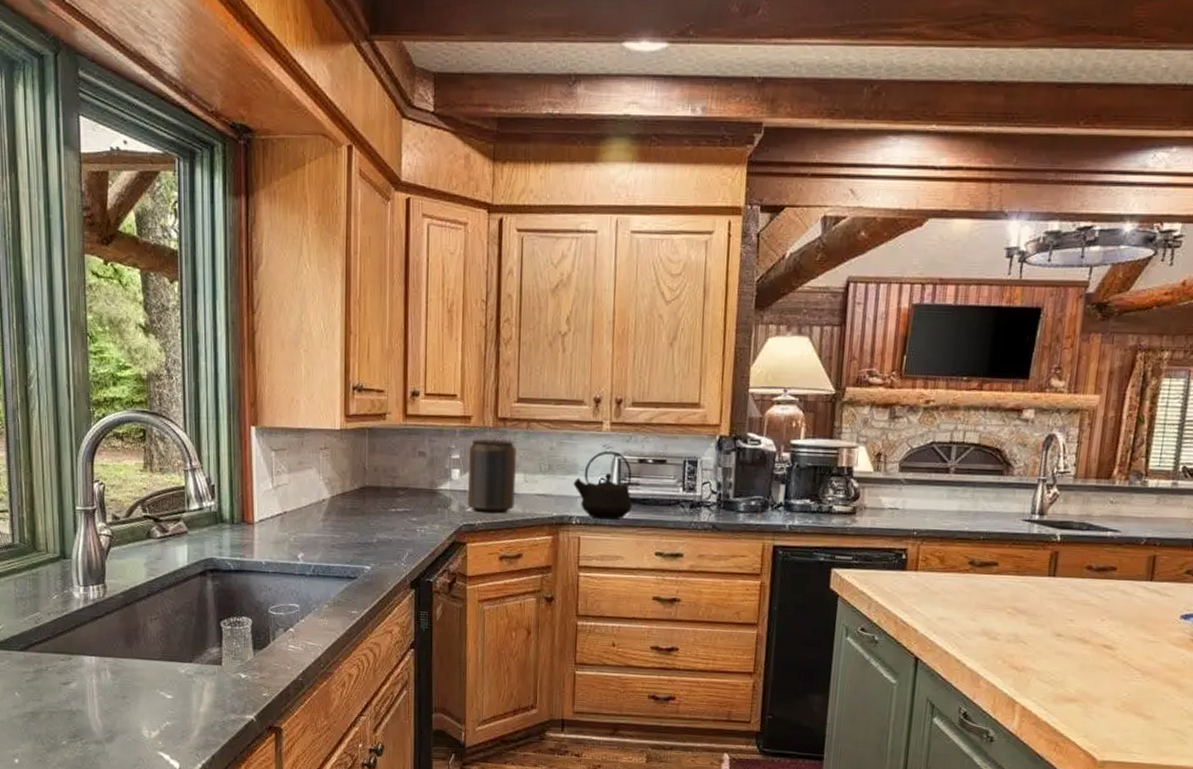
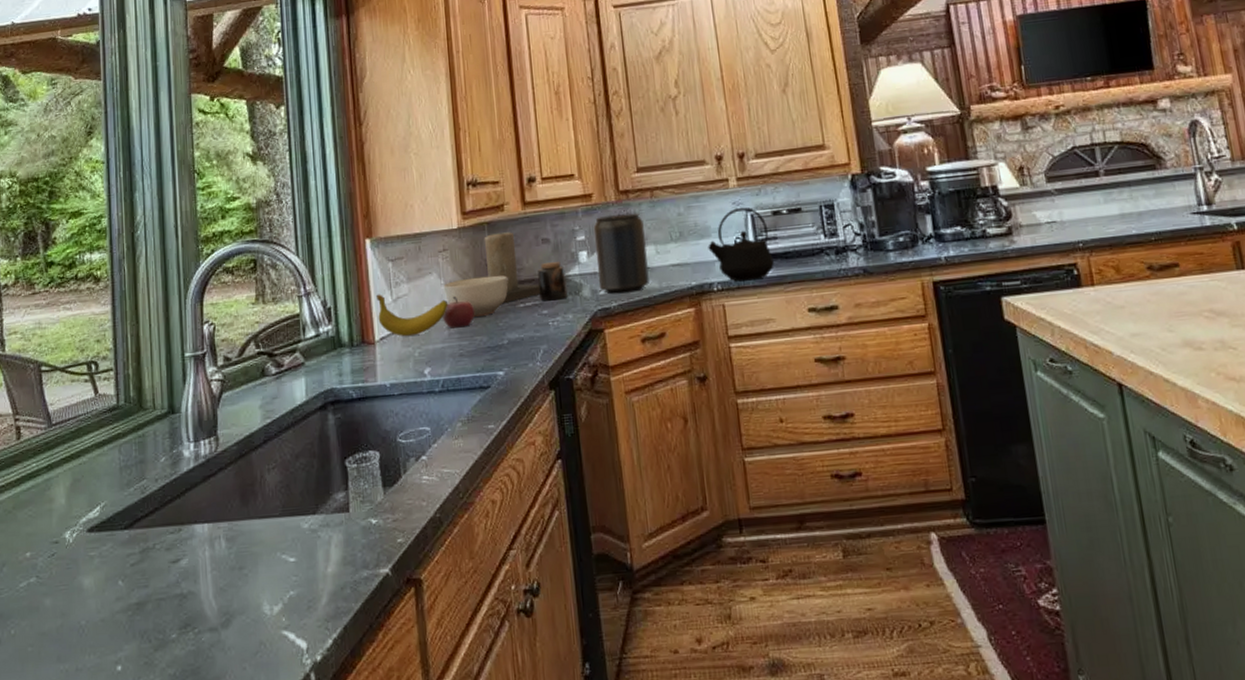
banana: none [258,479,325,523] -> present [376,294,449,337]
fruit: none [319,492,348,522] -> present [443,295,474,329]
bowl: none [322,477,383,514] -> present [443,275,509,317]
paper towel roll: none [364,440,412,506] -> present [484,232,541,303]
jar: none [411,475,438,510] -> present [537,262,568,301]

